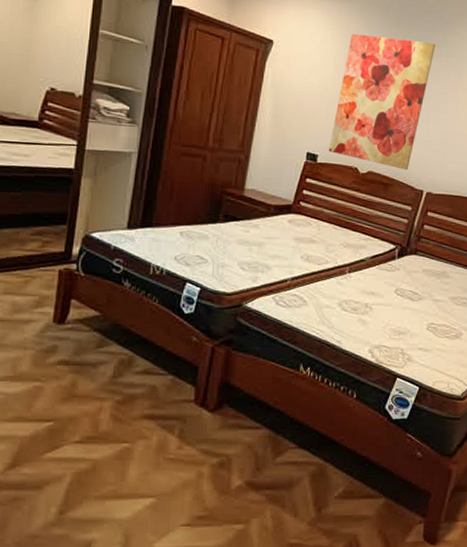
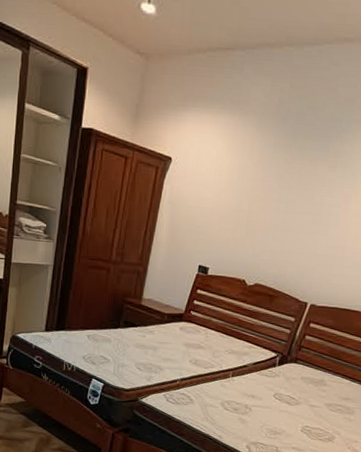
wall art: present [329,33,436,170] -> none [219,147,332,282]

